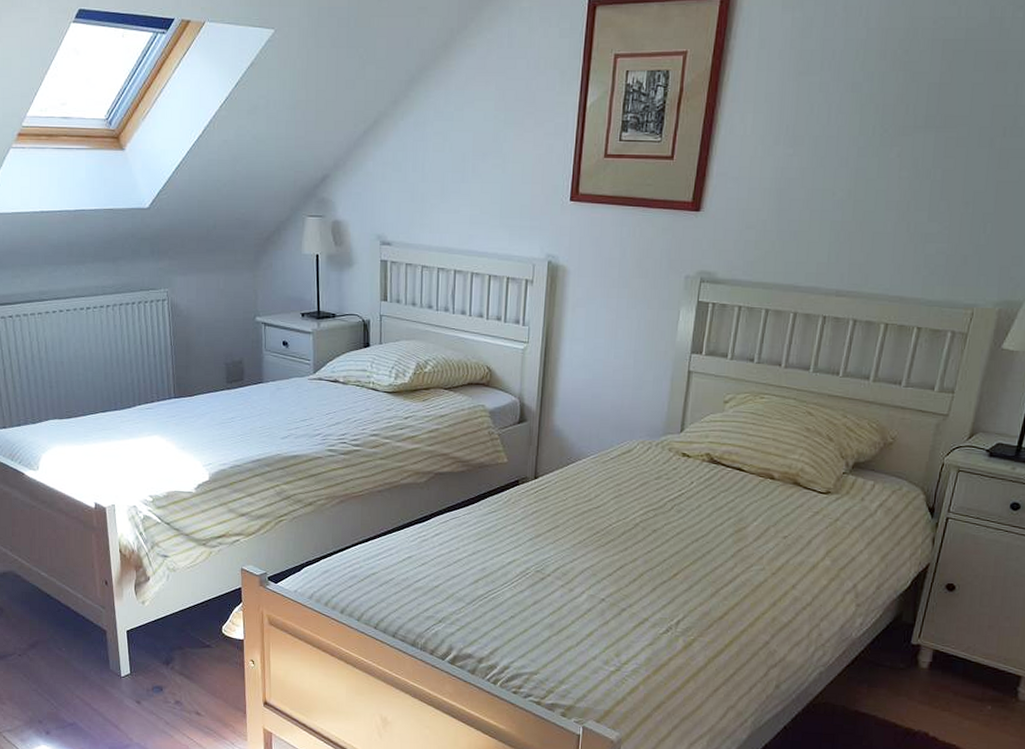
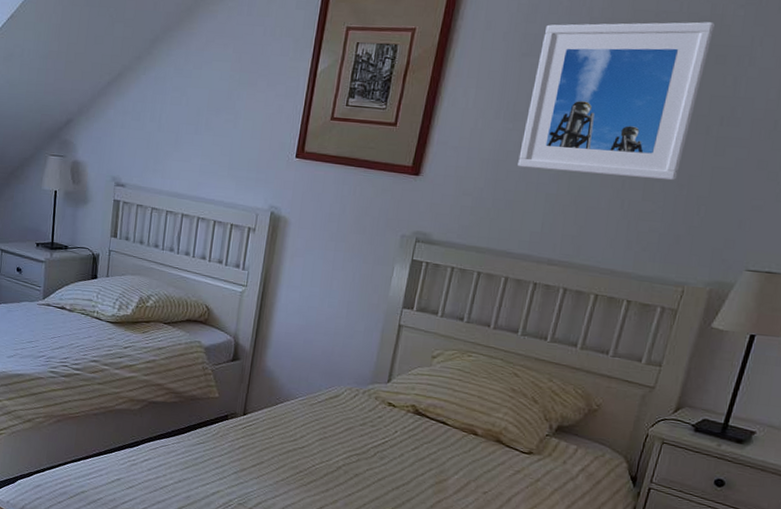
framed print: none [800,26,994,199] -> present [517,22,715,181]

